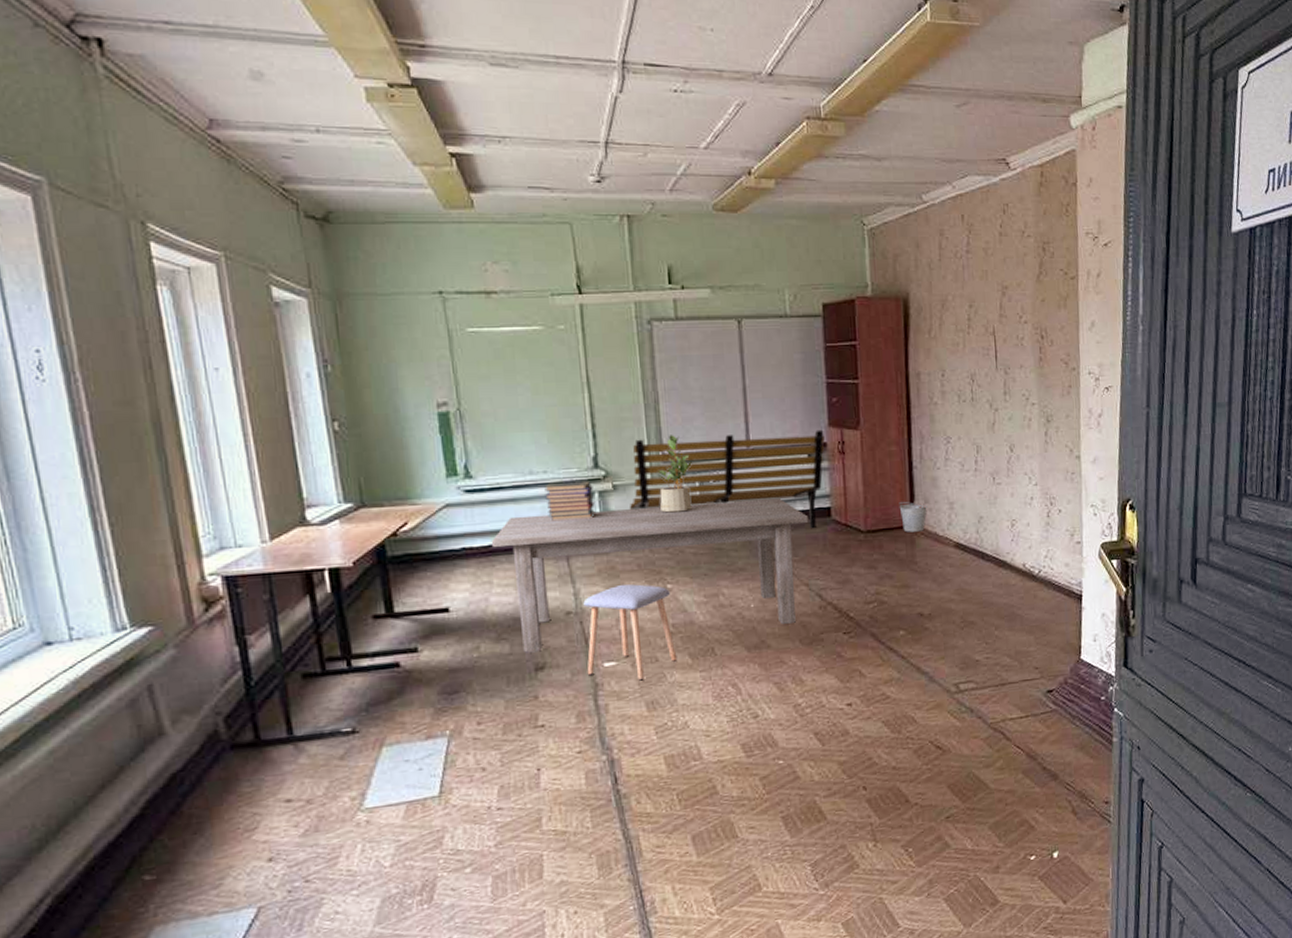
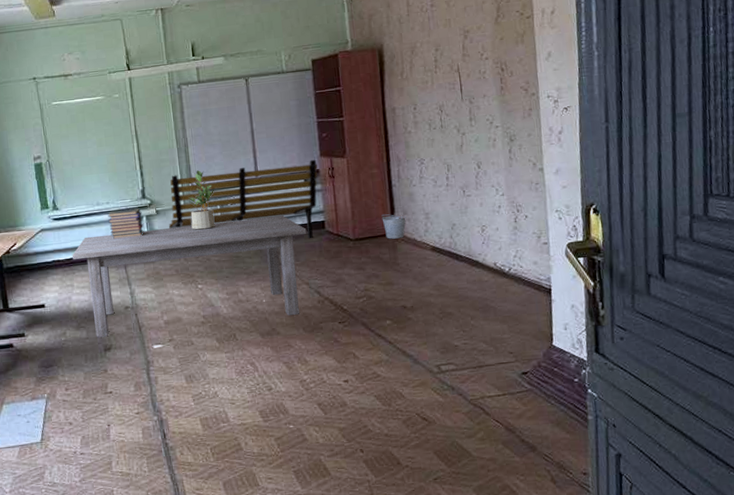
stool: present [583,584,678,681] -> none [137,285,208,360]

